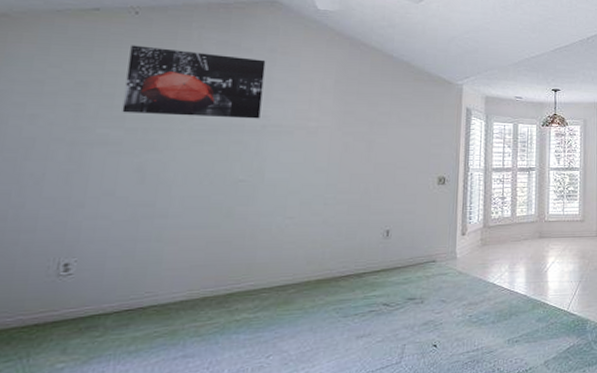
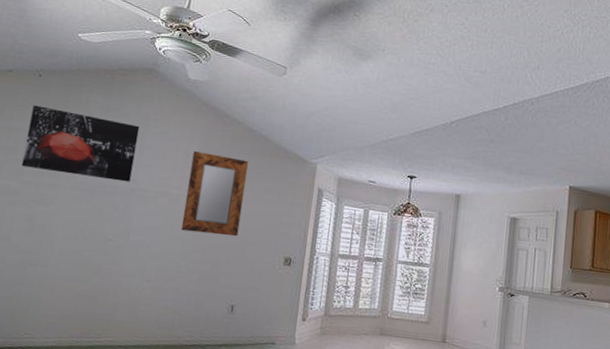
home mirror: none [323,82,392,163] -> present [181,151,249,237]

